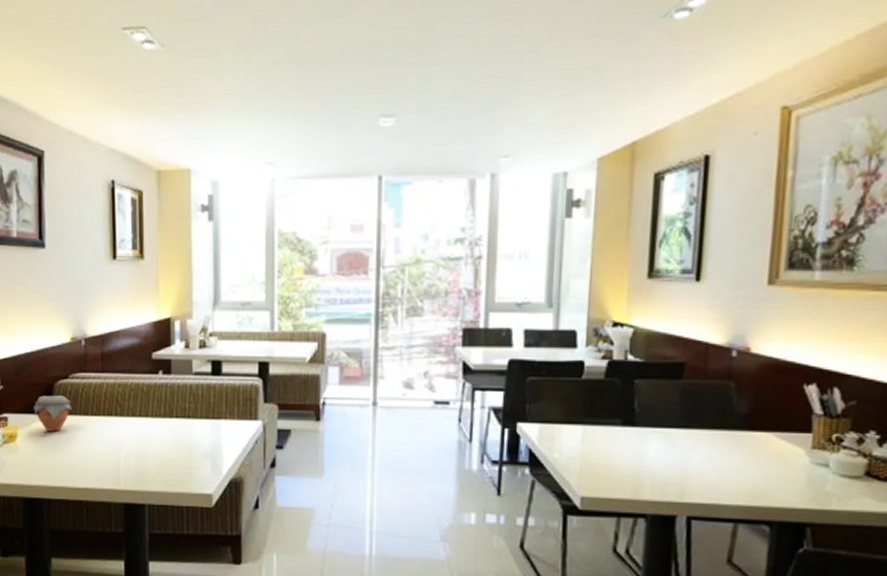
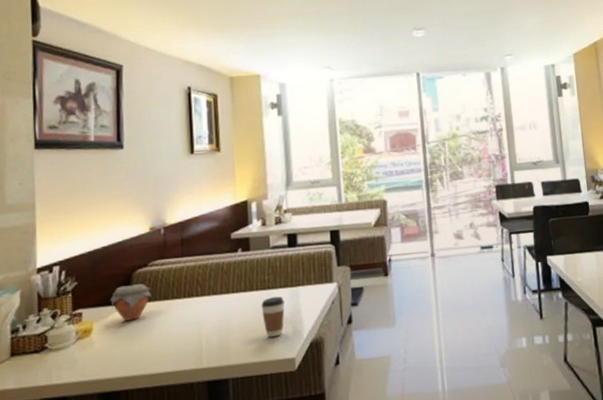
coffee cup: none [180,427,206,470] -> present [261,296,285,338]

